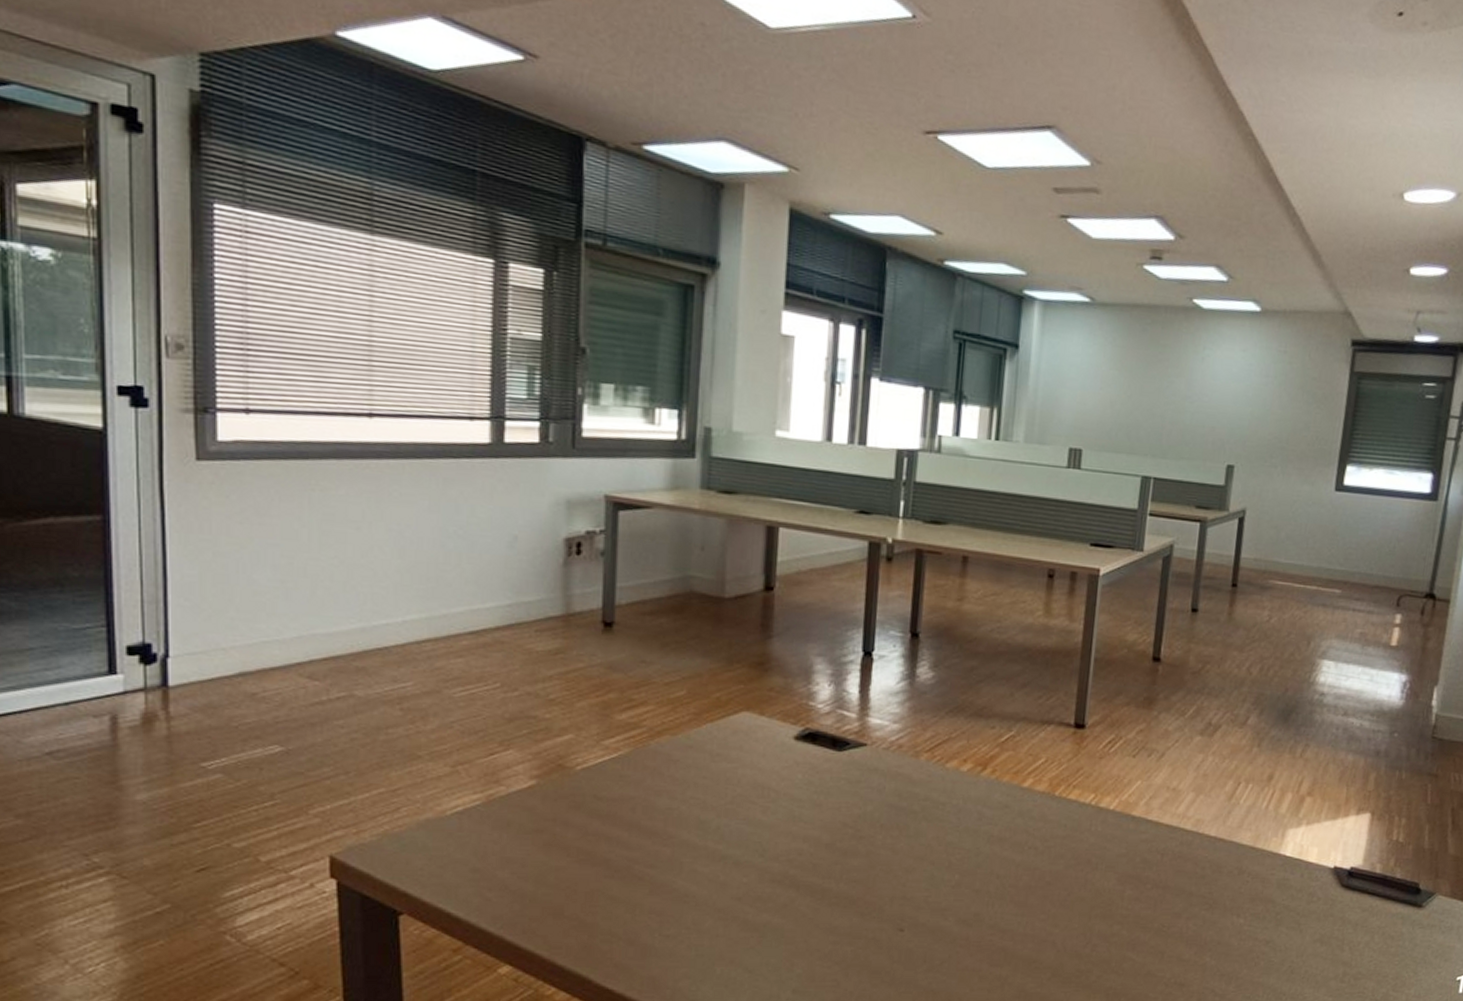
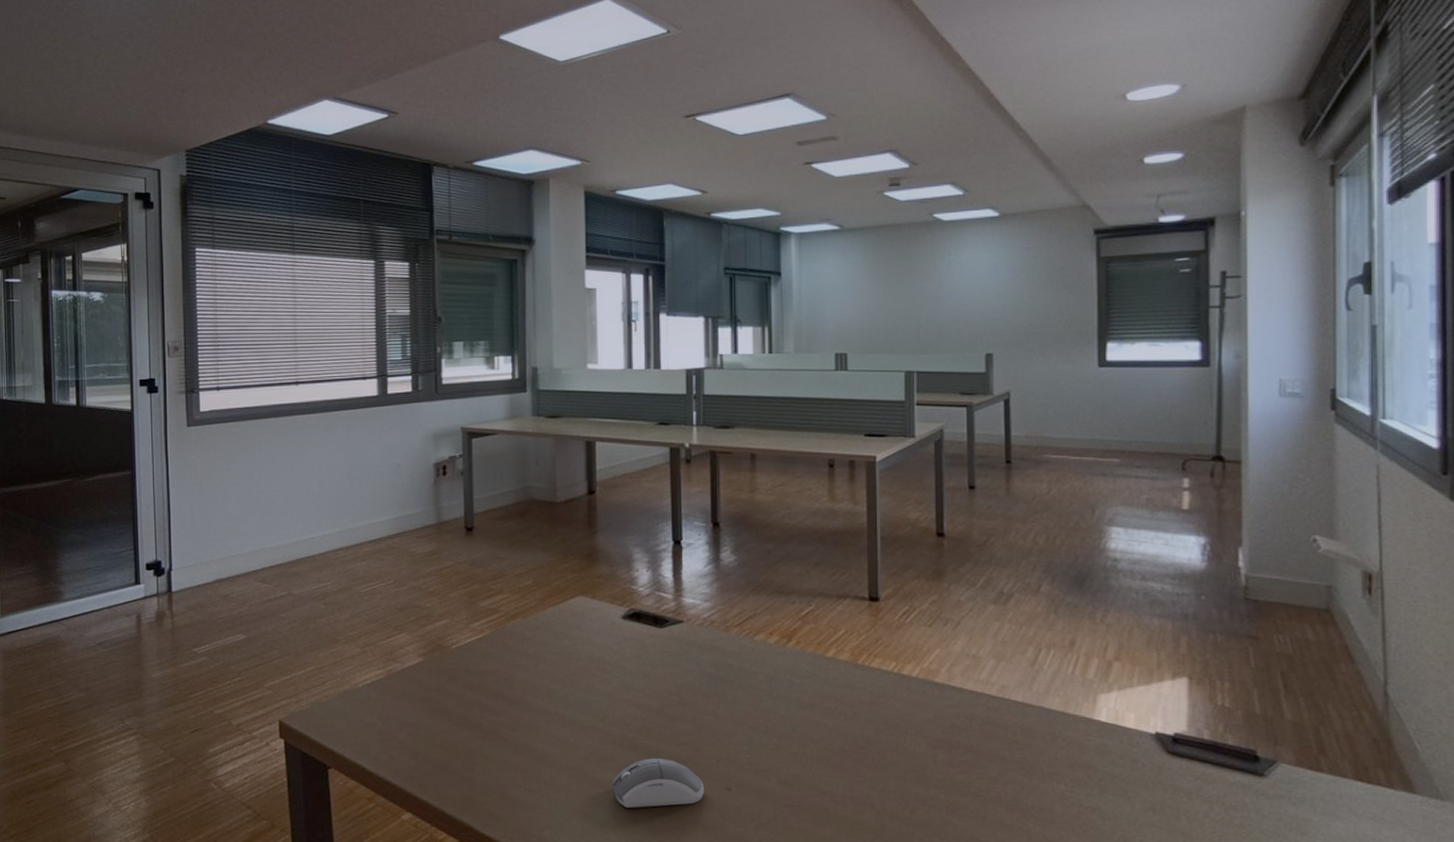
computer mouse: none [767,896,874,953] -> present [613,757,705,808]

